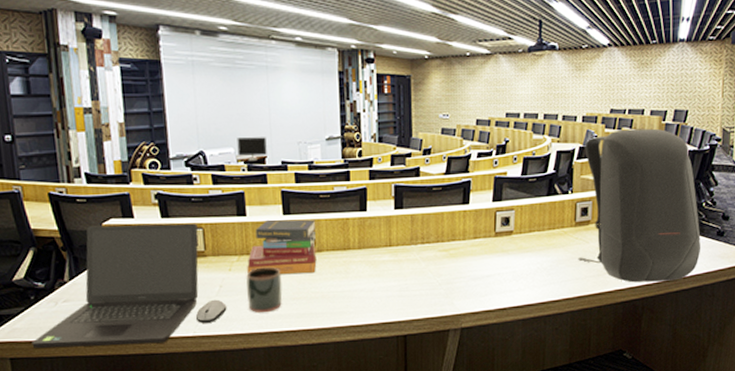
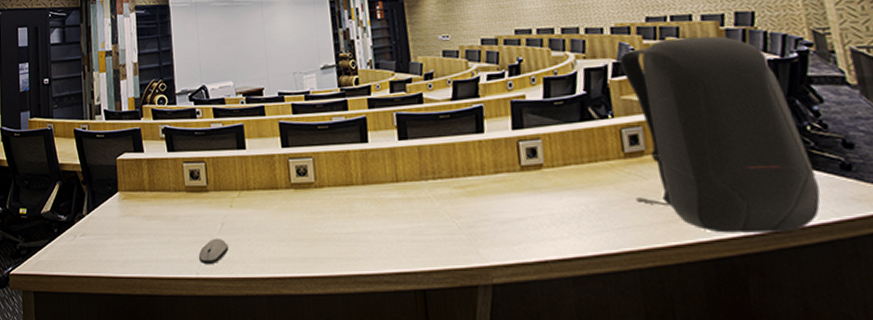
laptop: present [31,223,199,349] -> none [52,157,201,284]
monitor: present [237,137,267,161] -> none [235,69,264,93]
mug: present [246,267,283,312] -> none [247,203,284,254]
books: present [247,219,317,274] -> none [248,152,319,212]

